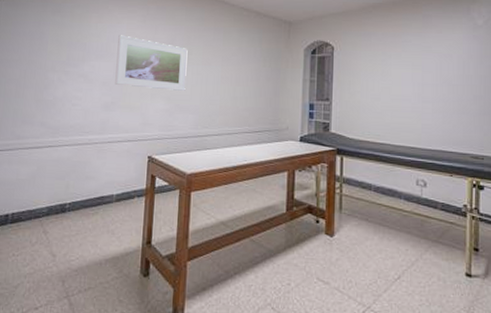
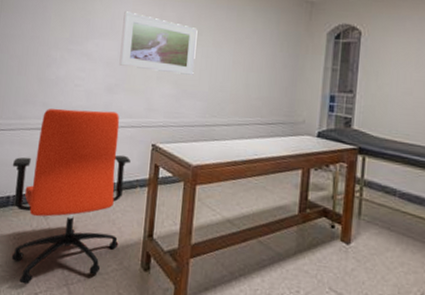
office chair: none [10,127,128,300] -> present [11,108,131,285]

